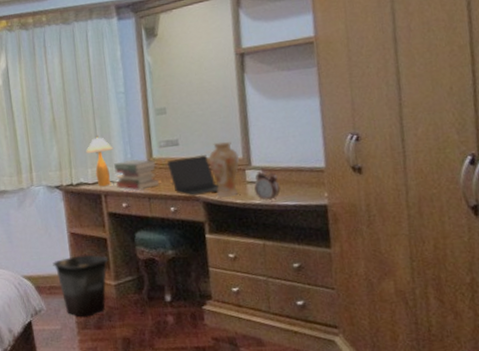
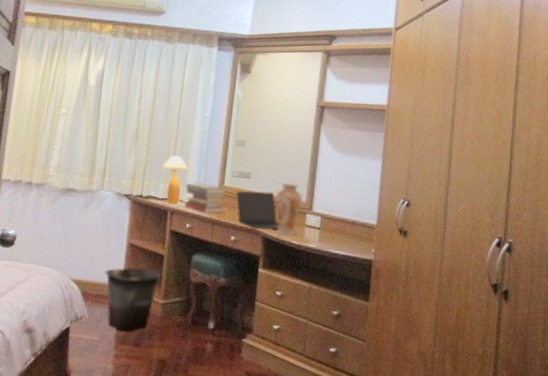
alarm clock: present [254,168,281,203] -> none [311,215,334,249]

